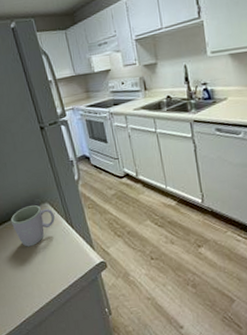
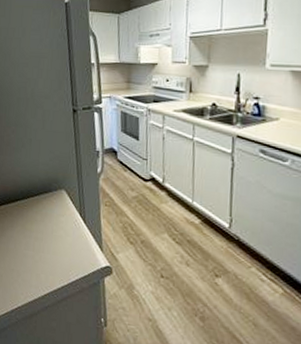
mug: present [10,204,55,247] -> none [23,188,69,232]

